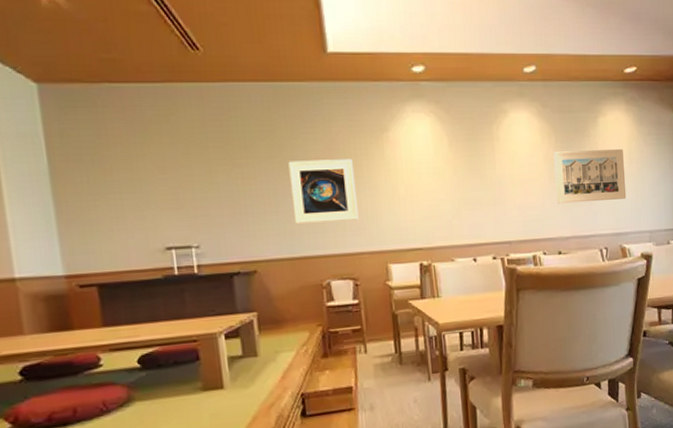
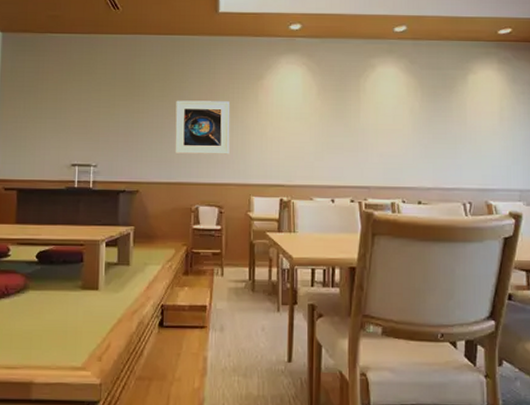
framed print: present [553,149,627,204] -> none [419,105,495,156]

